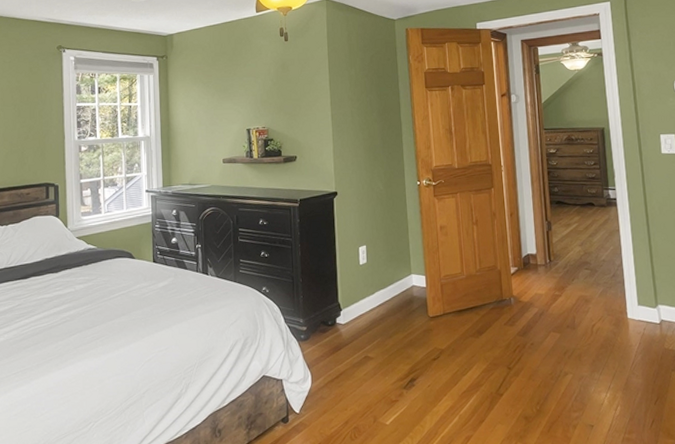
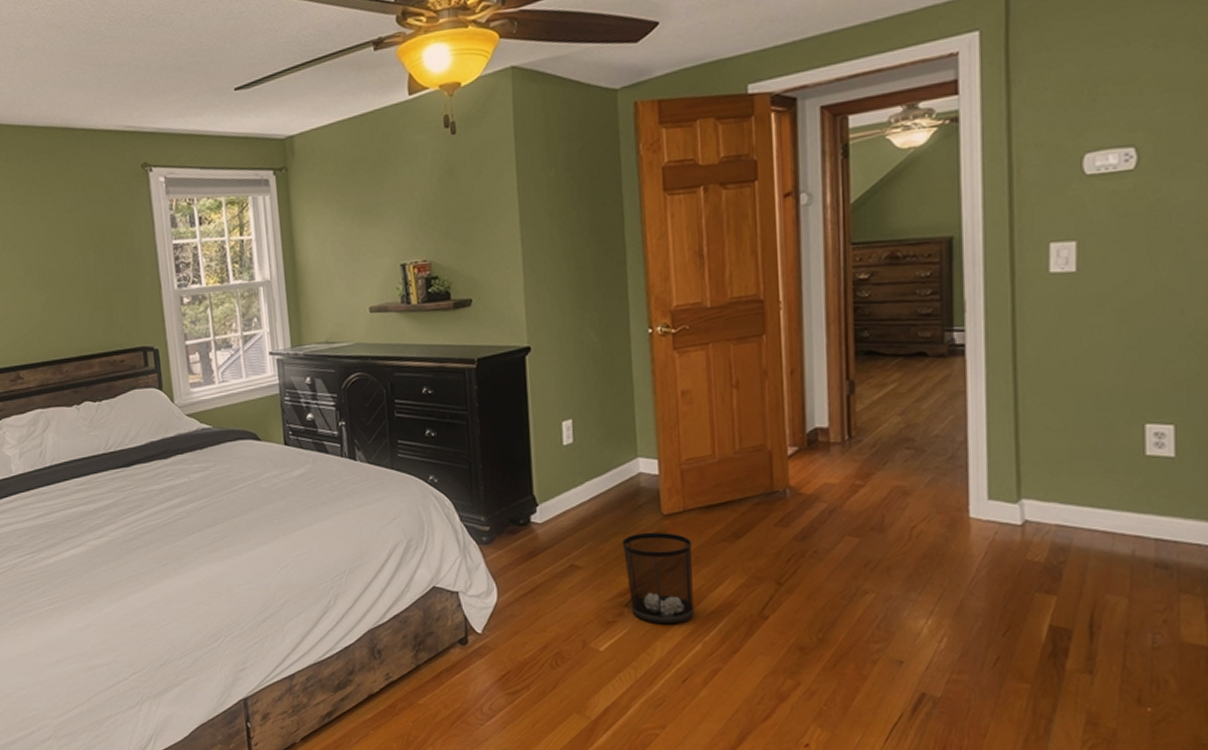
waste bin: none [401,330,452,402] -> present [621,532,694,625]

